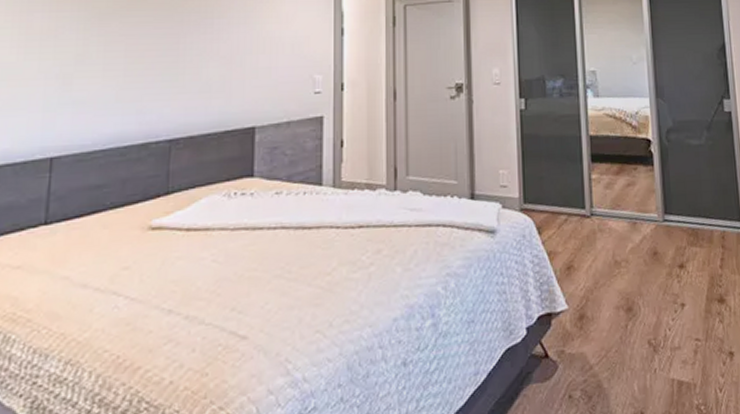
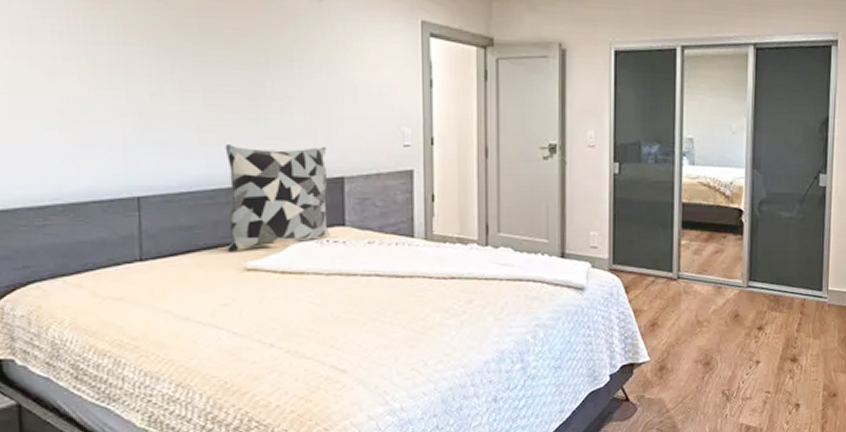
pillow: none [133,97,240,211] -> present [225,145,330,252]

